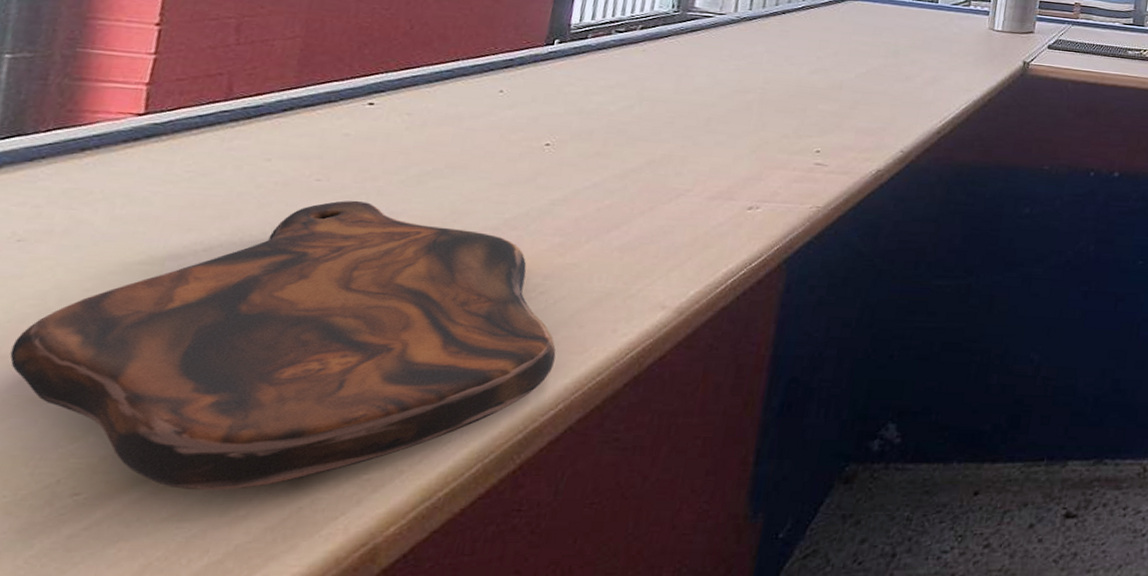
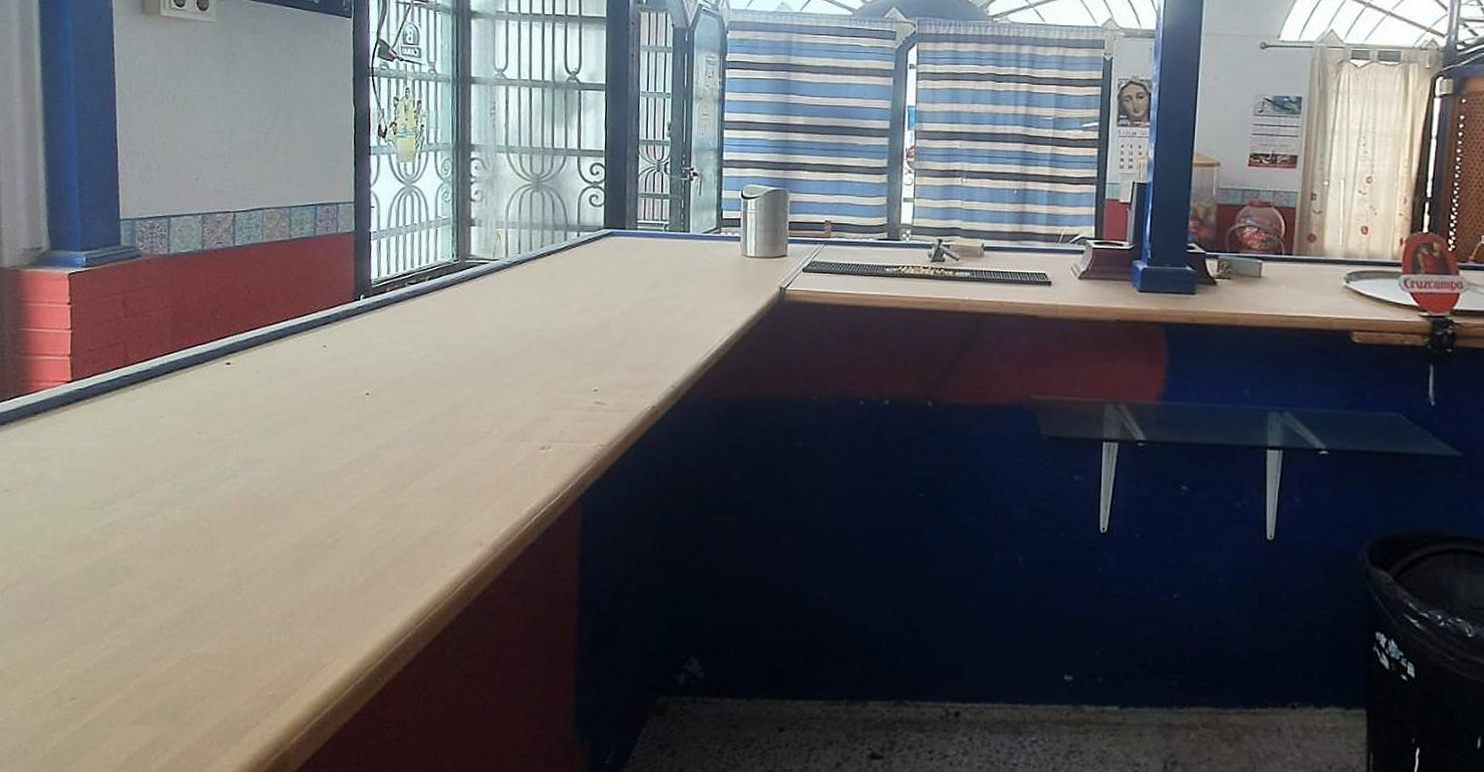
cutting board: present [10,200,556,491] -> none [15,450,399,700]

